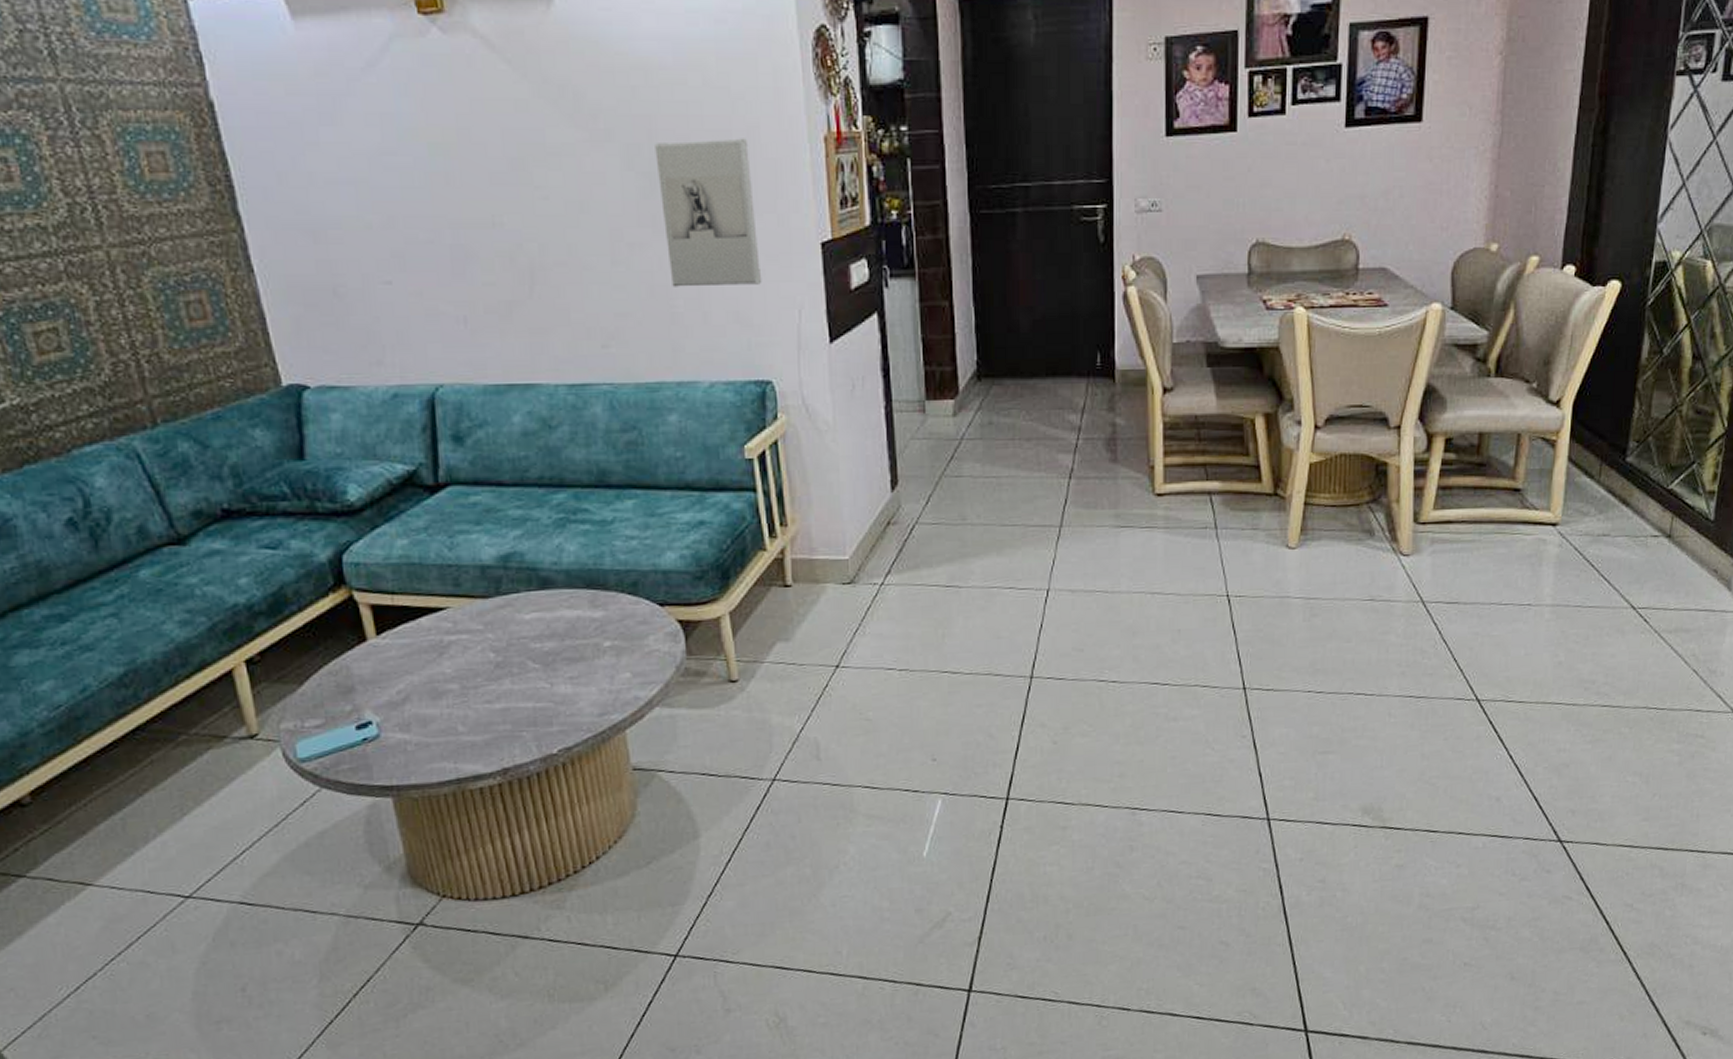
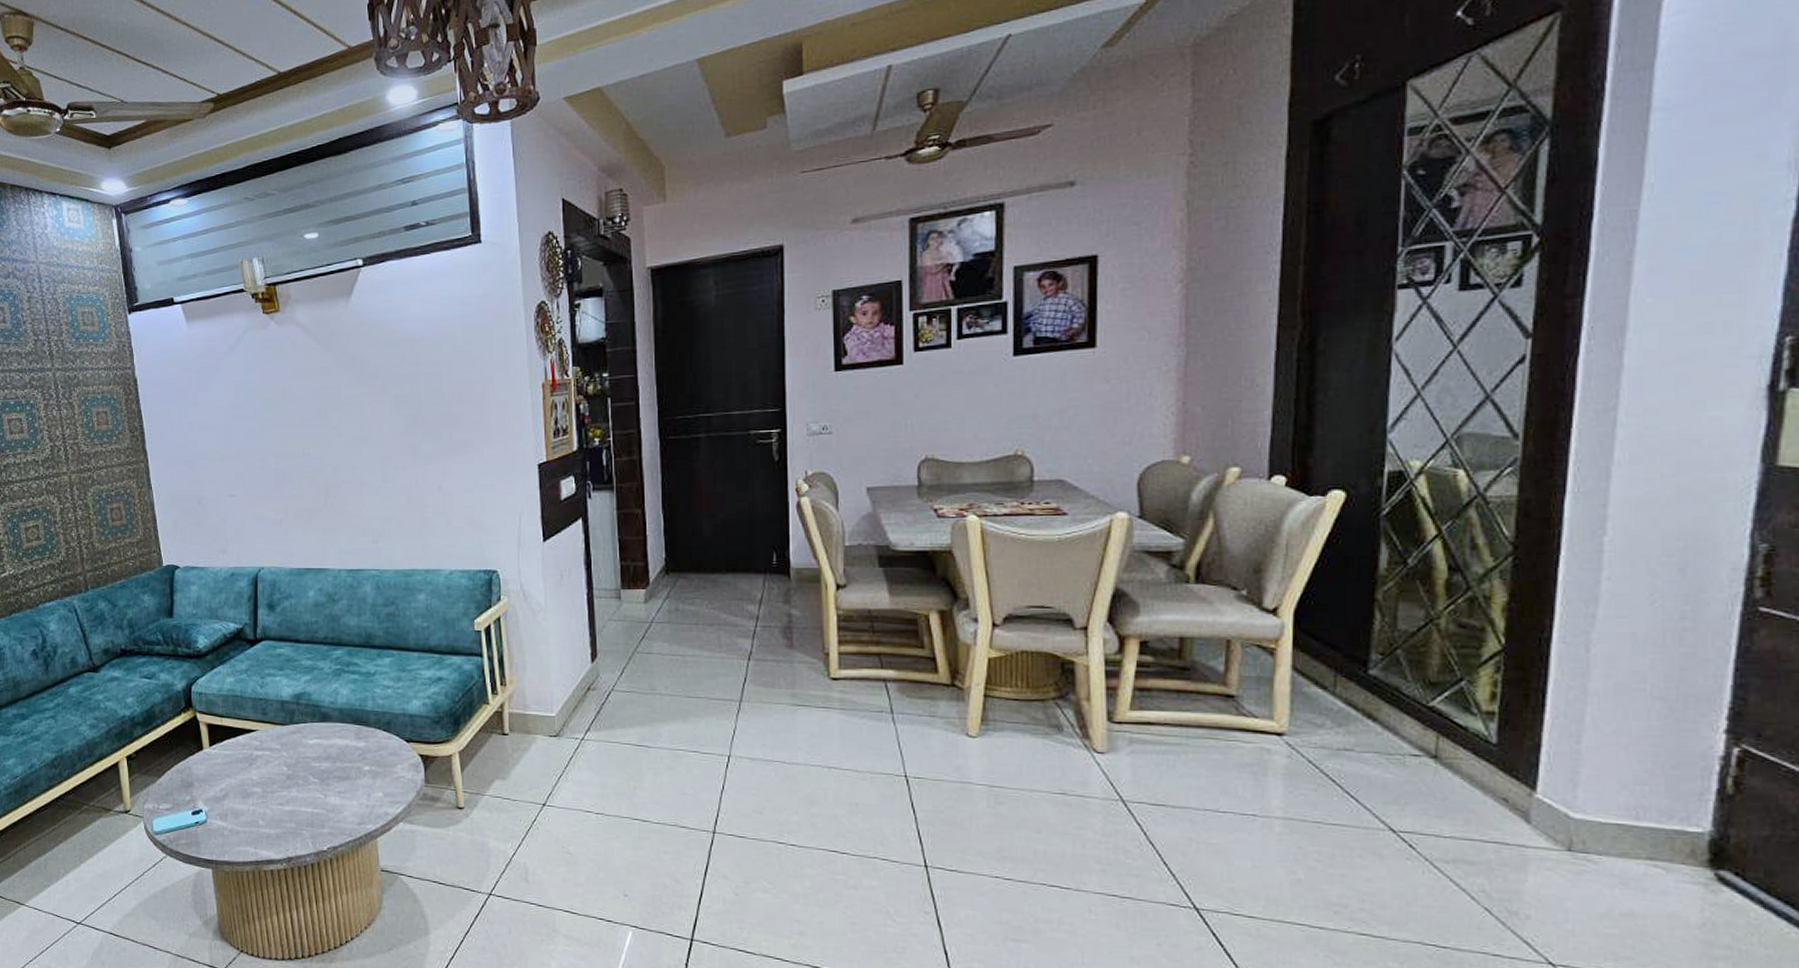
wall sculpture: present [655,138,762,287] -> none [416,387,492,499]

